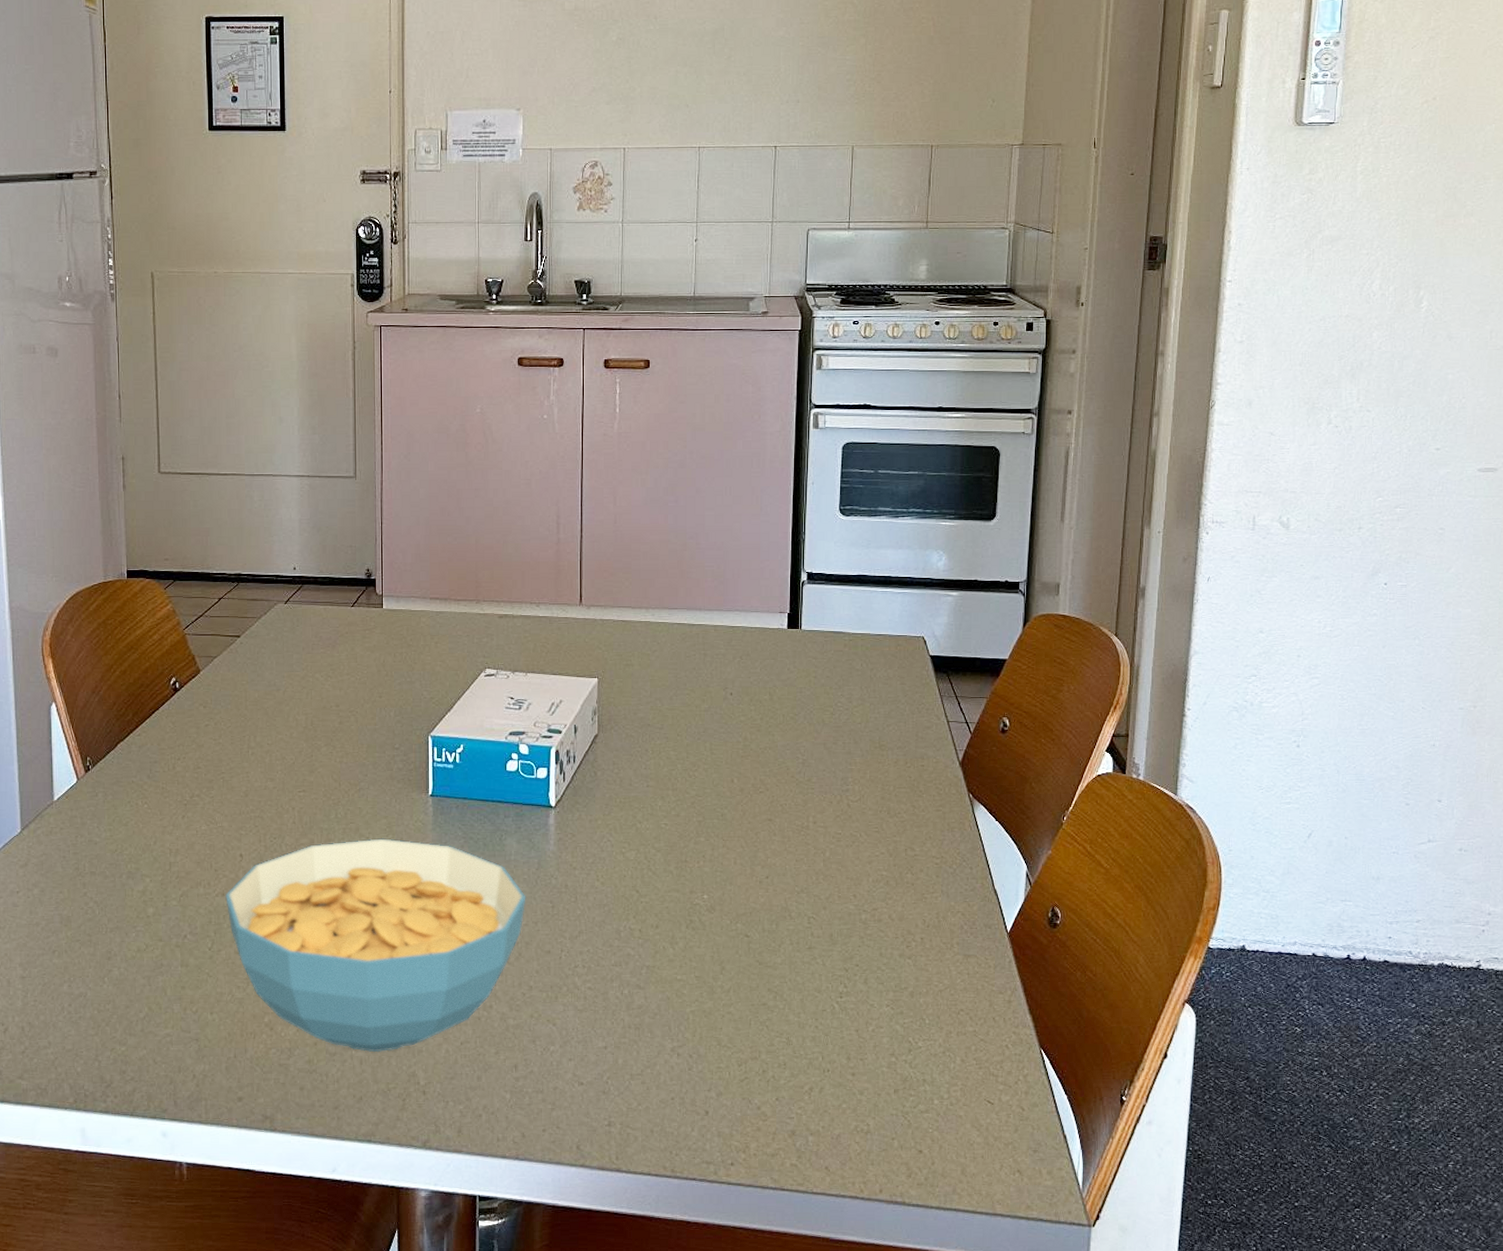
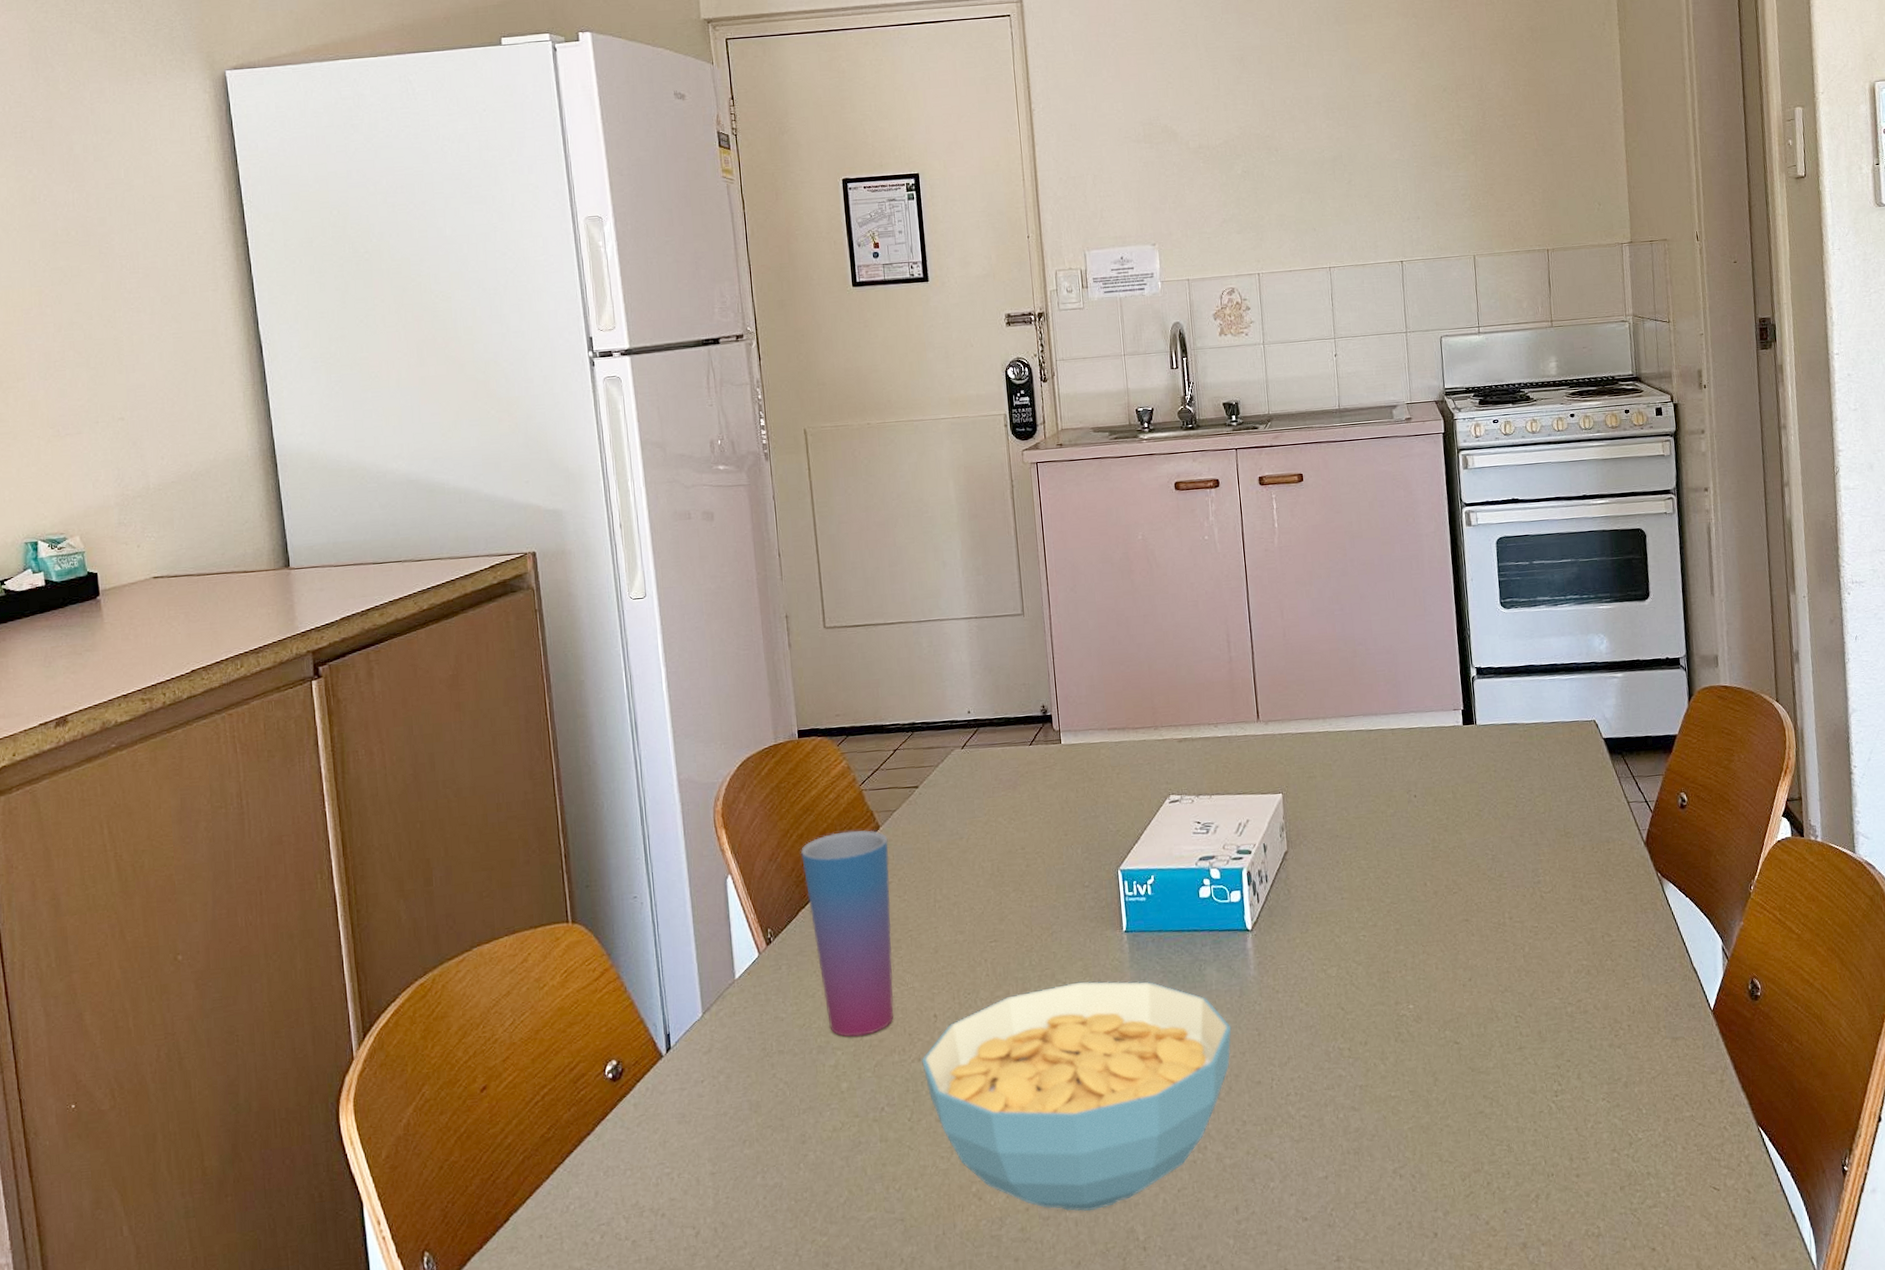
cup: none [122,672,208,866] -> present [800,830,894,1037]

